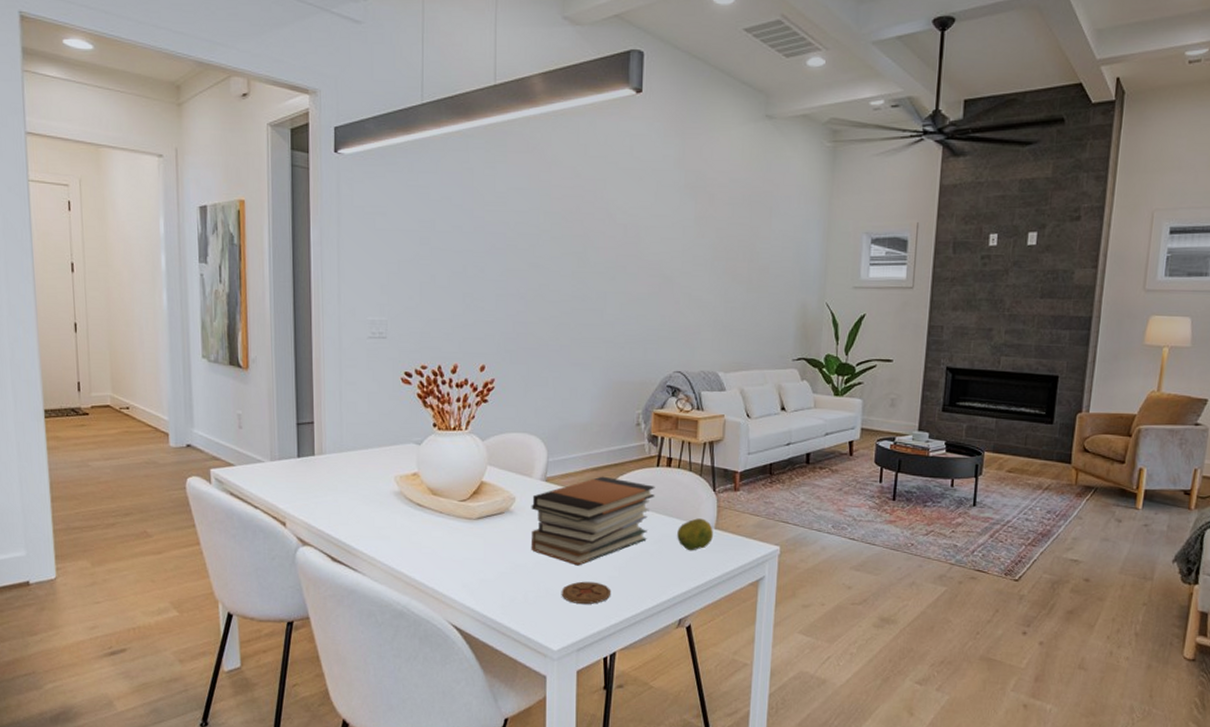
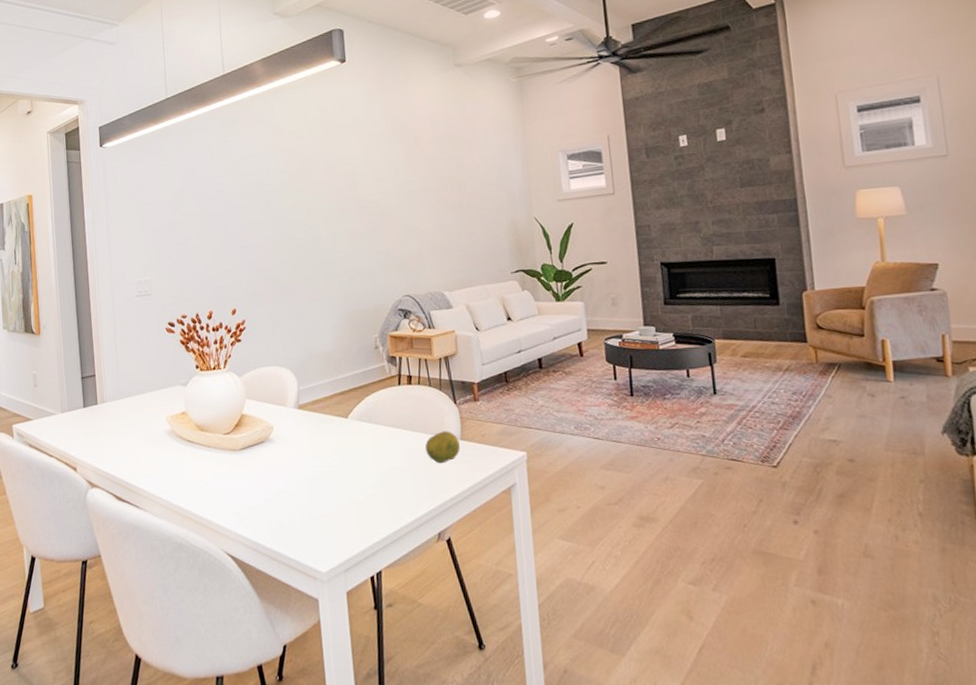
book stack: present [530,476,655,566] -> none [288,399,400,487]
coaster: present [561,581,612,604] -> none [323,501,371,524]

